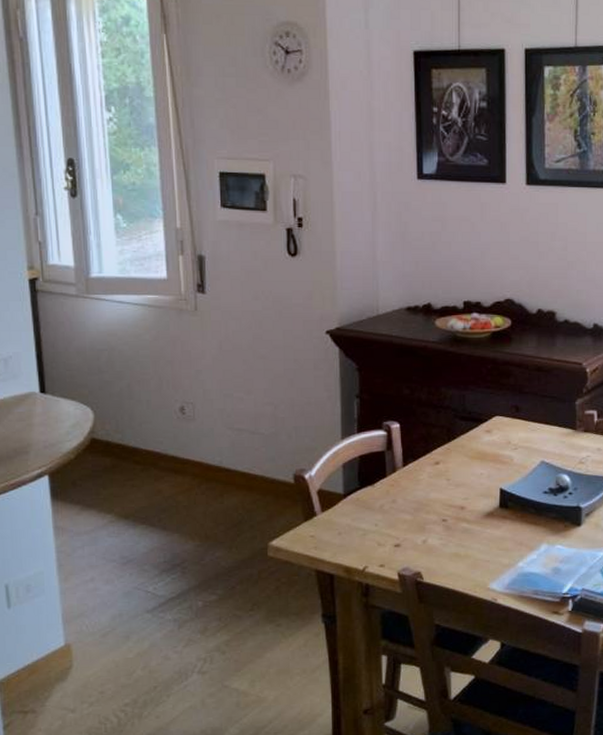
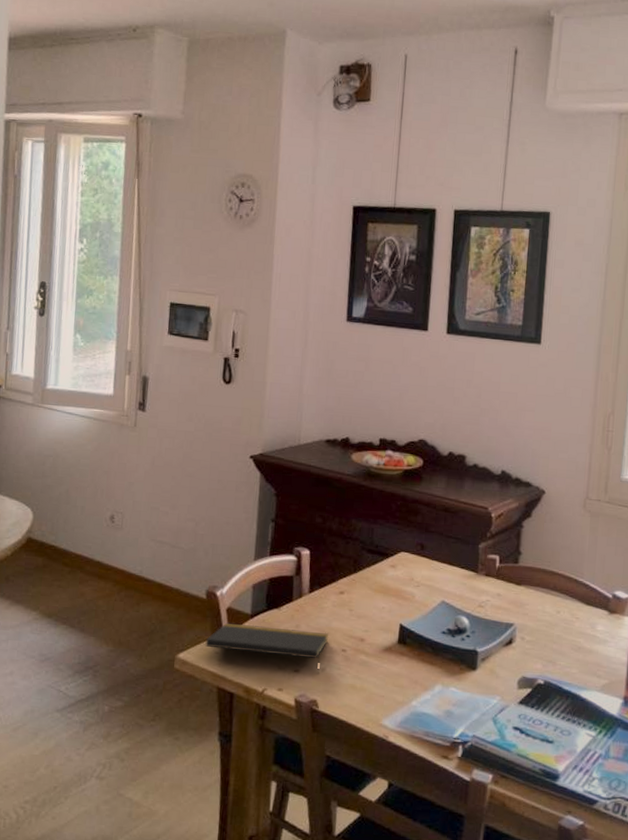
notepad: none [298,504,428,543] -> present [205,622,329,671]

